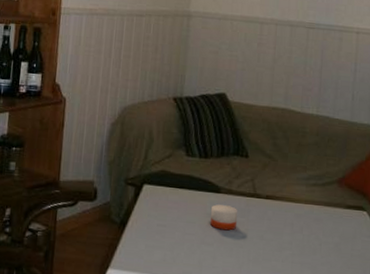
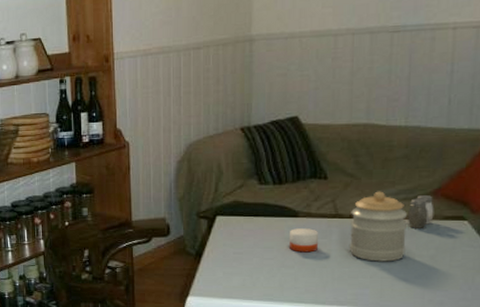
jar: none [265,174,316,247] -> present [350,191,407,262]
salt and pepper shaker: none [316,182,339,215] -> present [408,195,434,228]

